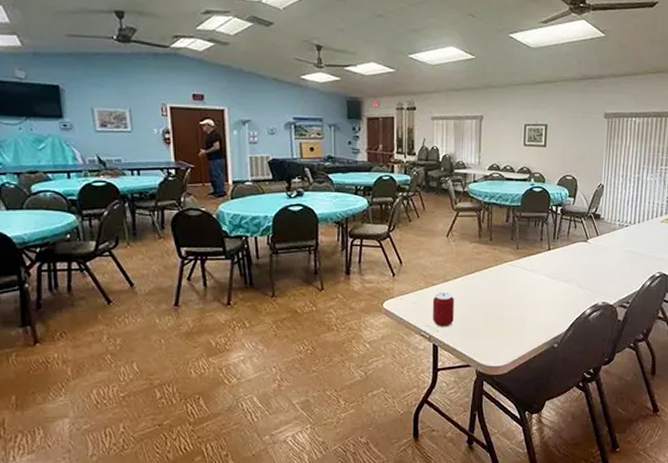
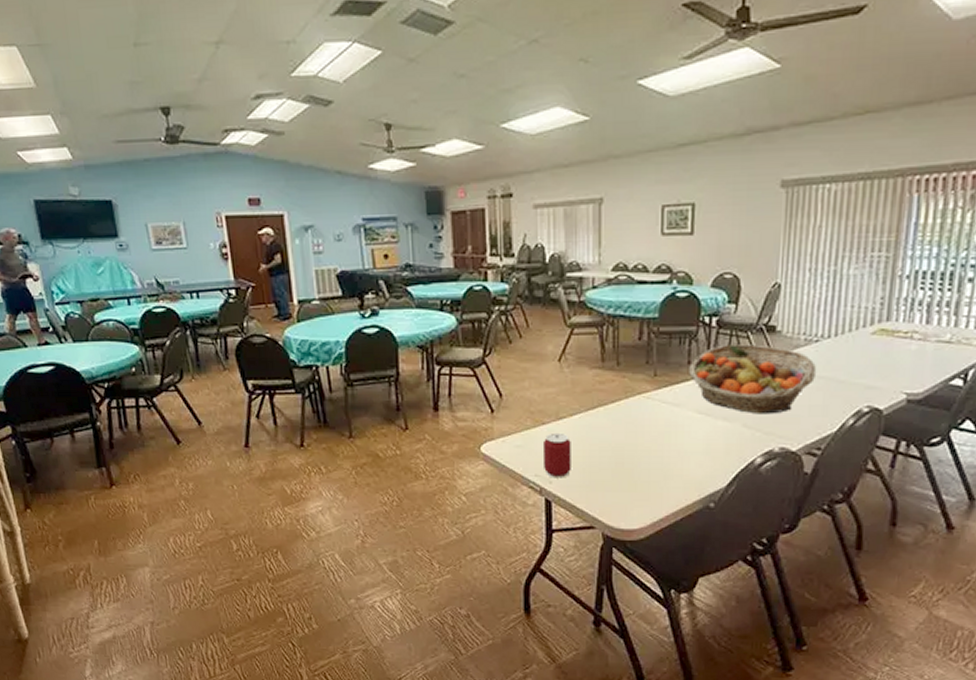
fruit basket: none [541,227,627,278] -> present [689,344,817,414]

